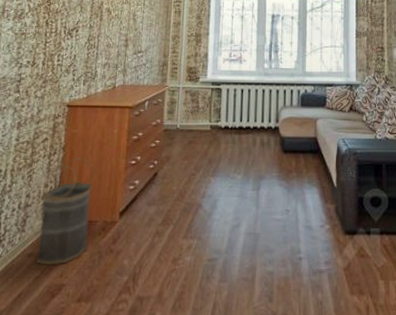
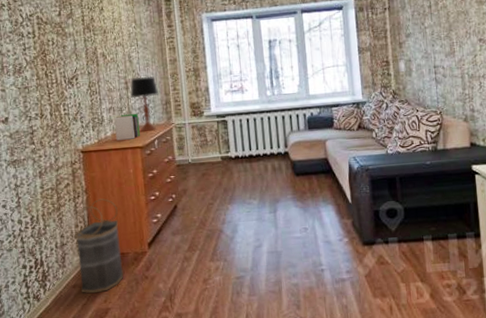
books: none [106,71,134,98] -> present [114,113,141,141]
table lamp: none [128,36,158,92] -> present [130,76,159,132]

